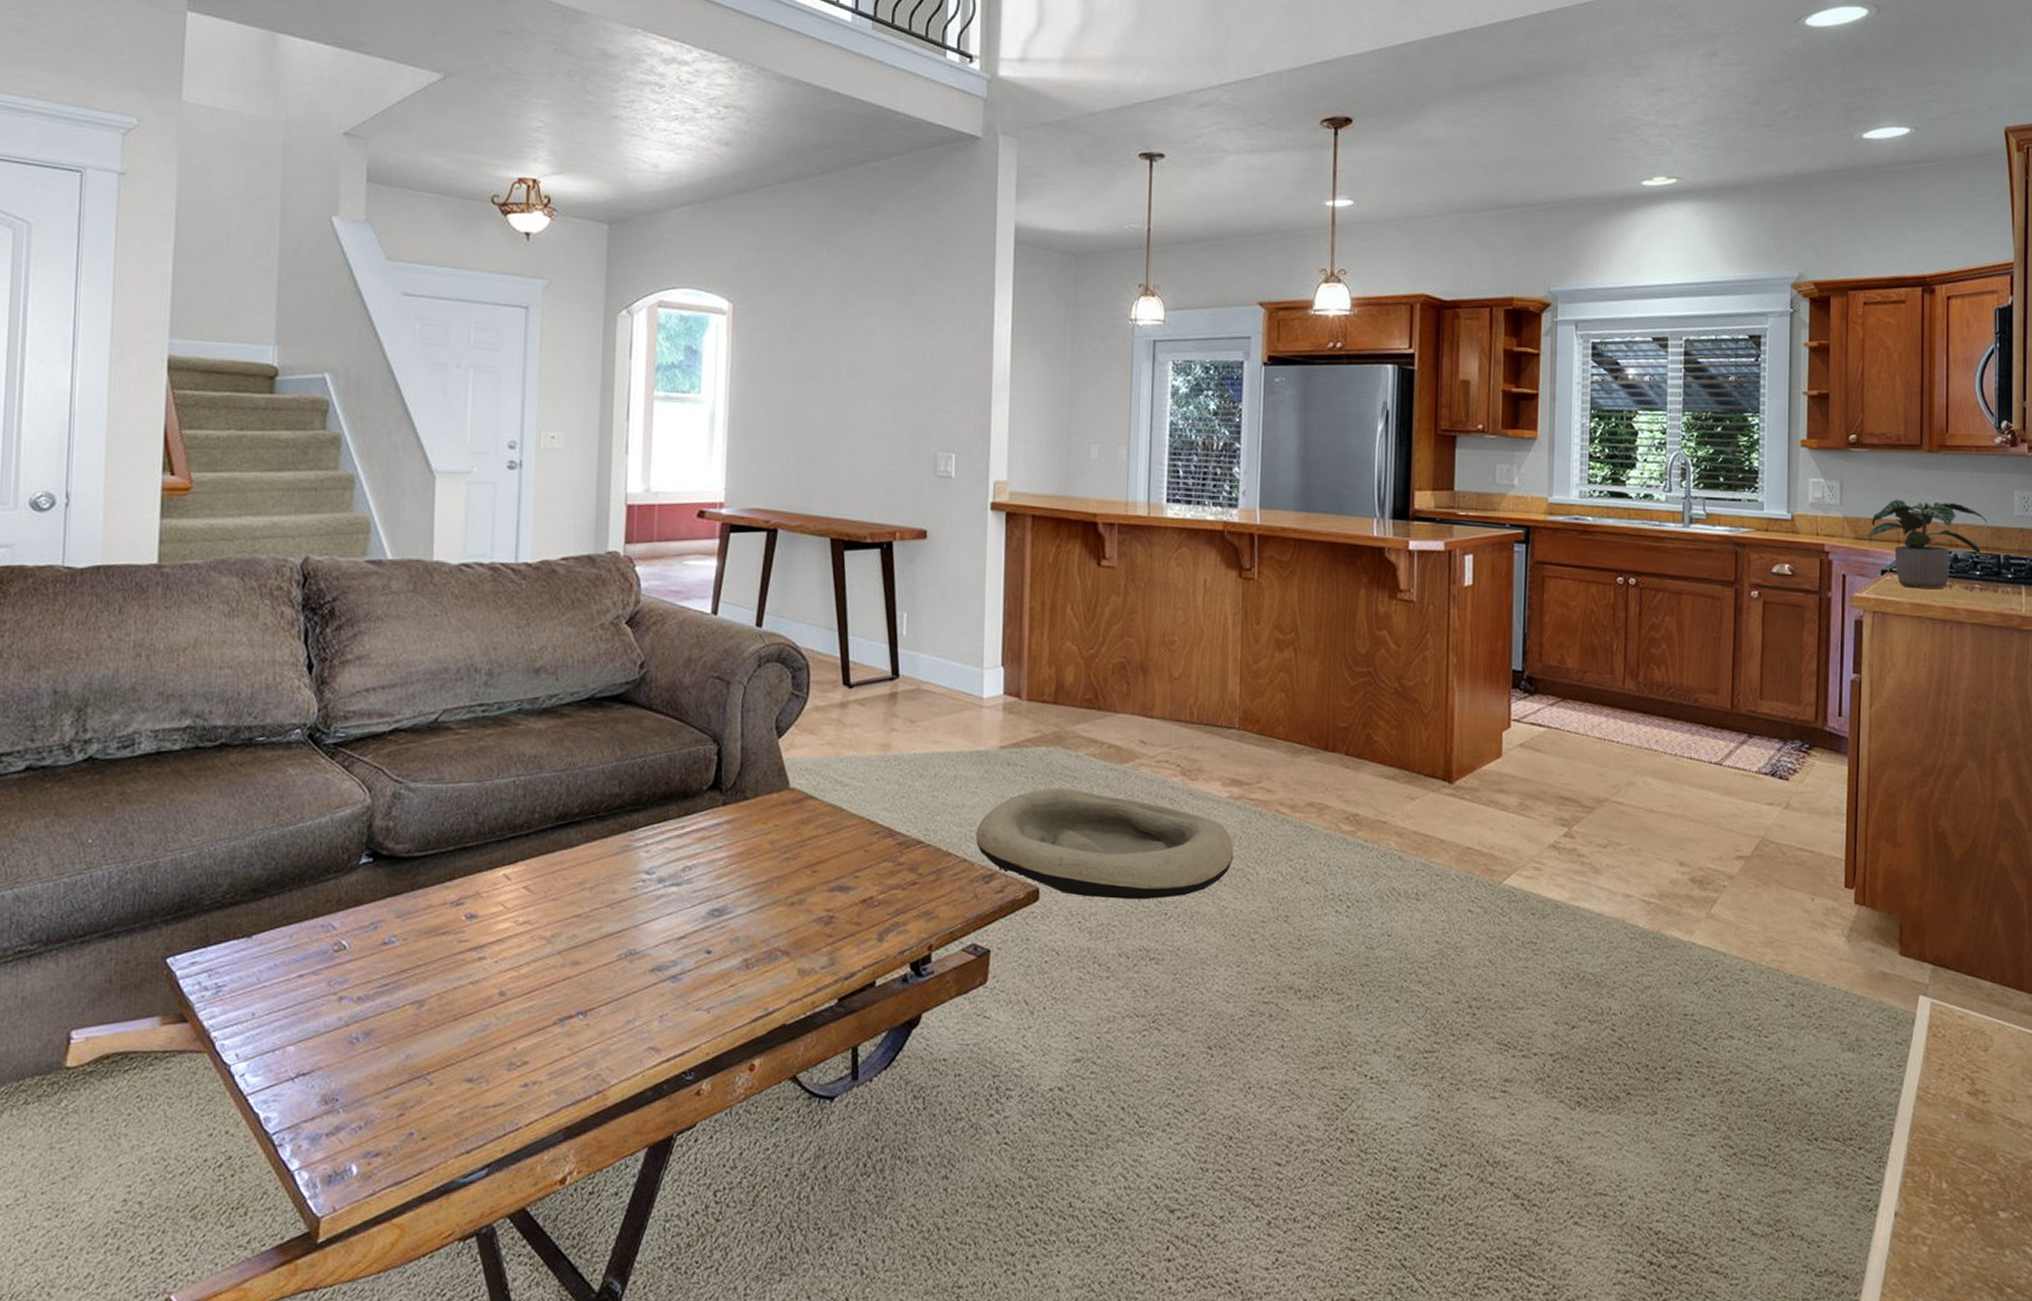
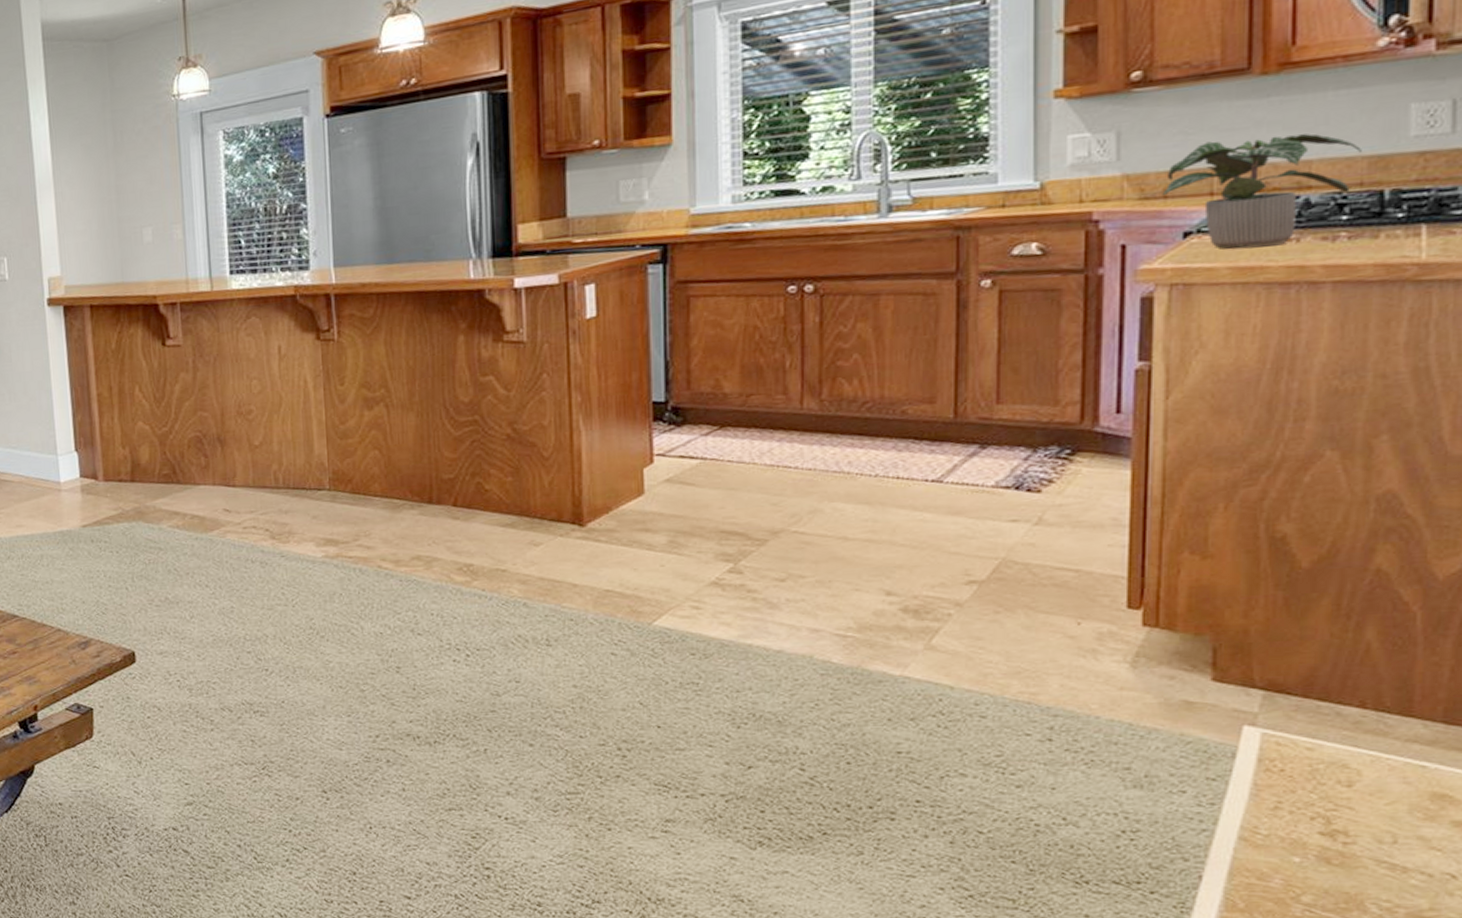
dog bed: present [975,788,1234,899] -> none [66,559,335,658]

